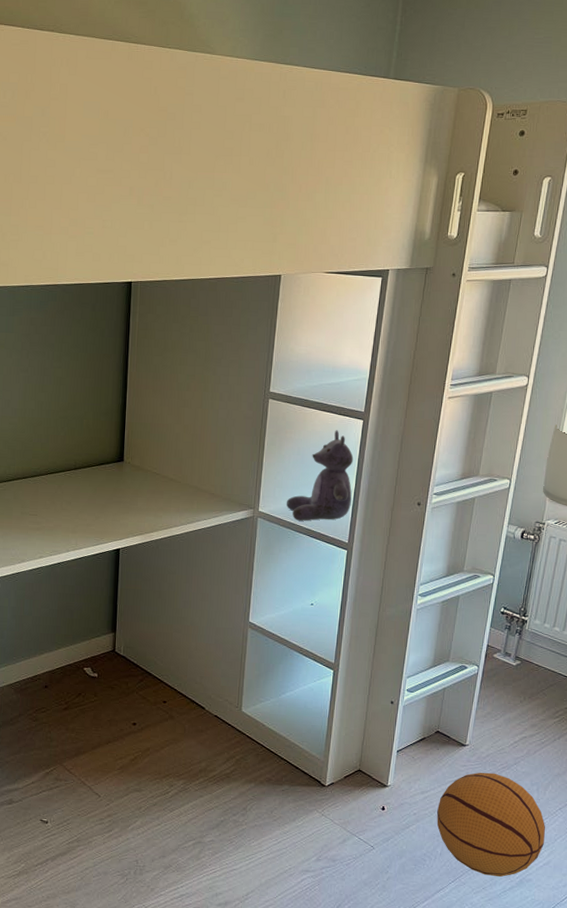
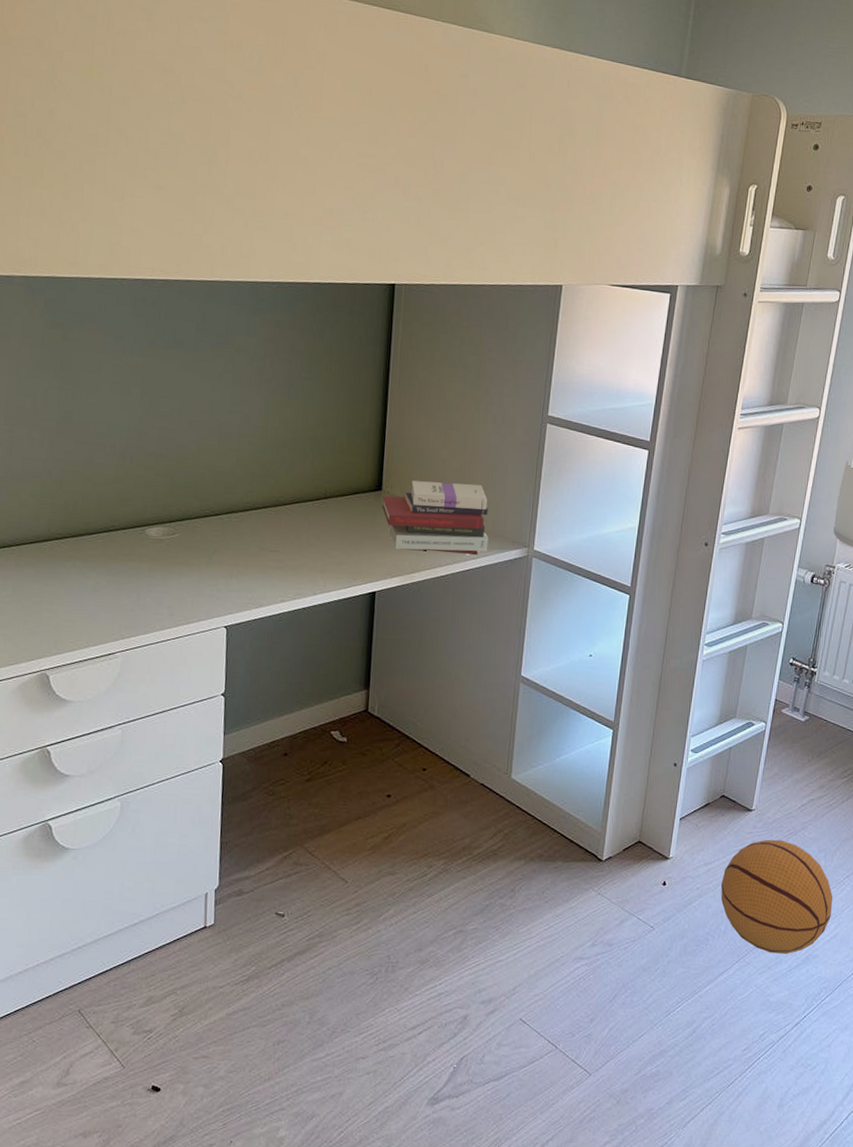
books: none [124,452,218,516] -> present [382,480,489,555]
stuffed animal: present [286,430,354,521] -> none [564,460,638,562]

